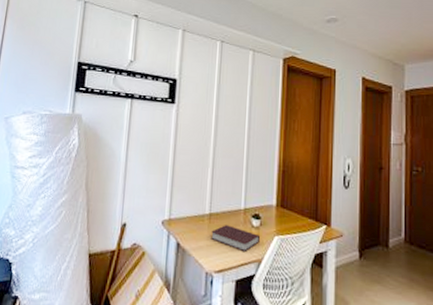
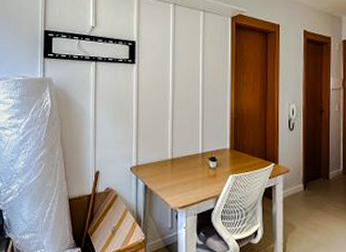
book: present [211,225,260,251] -> none [174,168,216,189]

